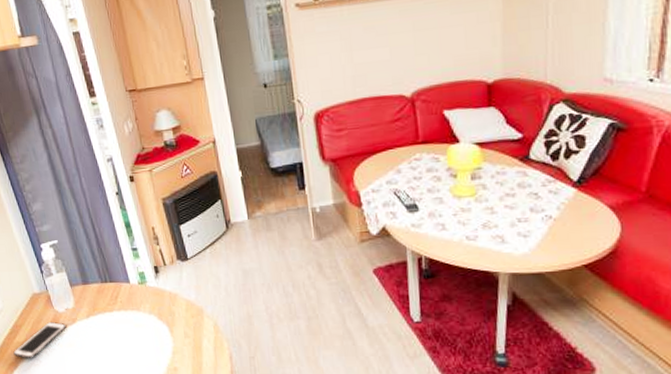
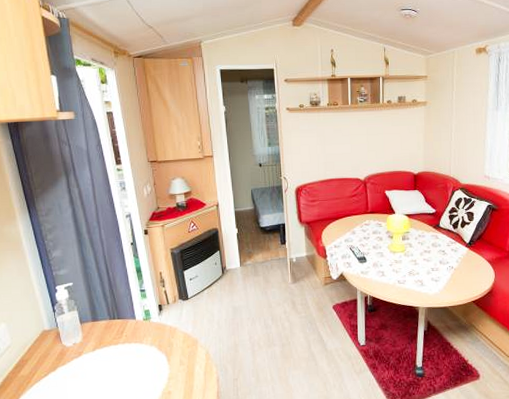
cell phone: present [13,322,67,359] -> none [16,356,73,391]

